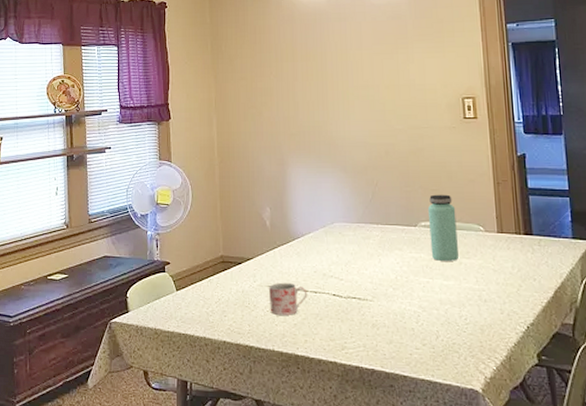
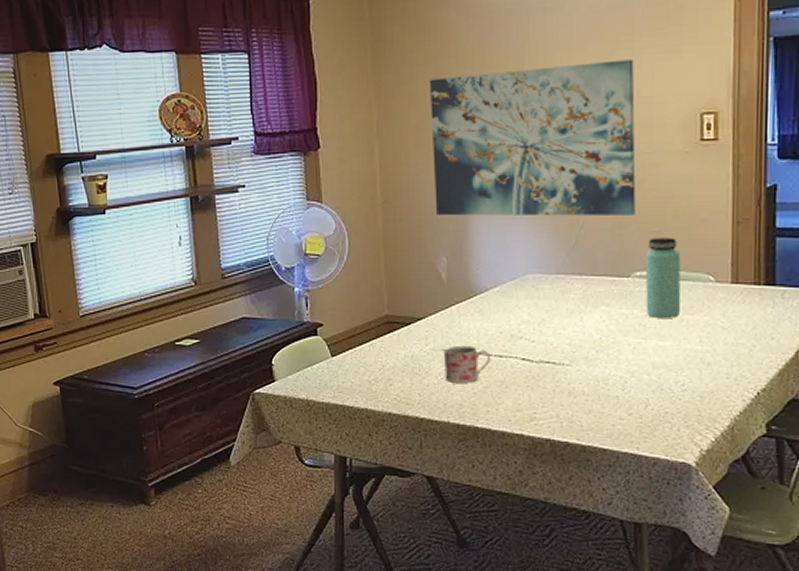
wall art: none [256,57,418,177] -> present [430,59,636,217]

